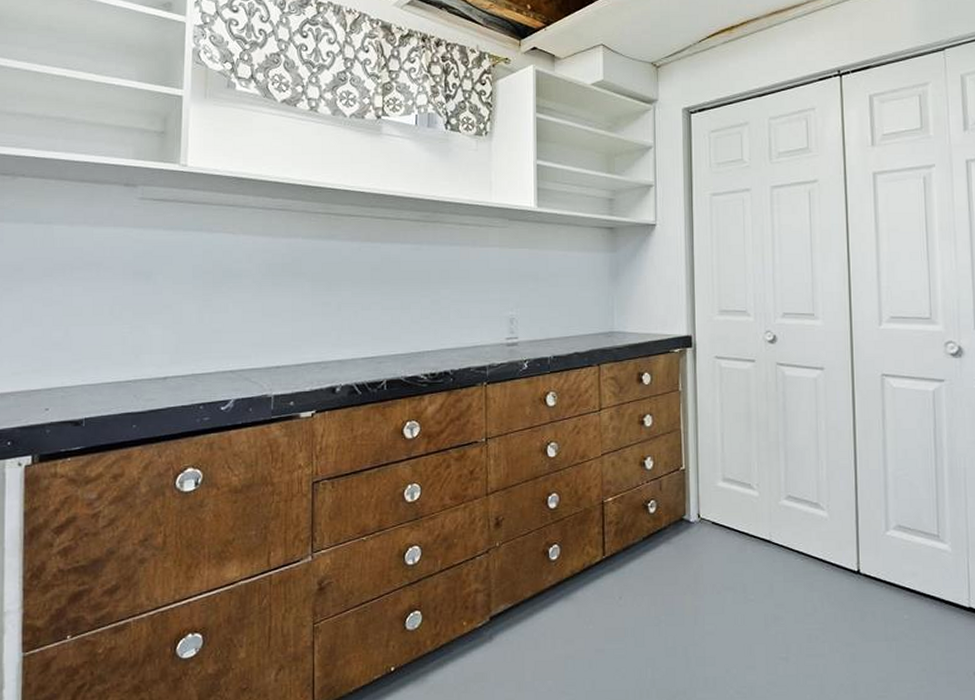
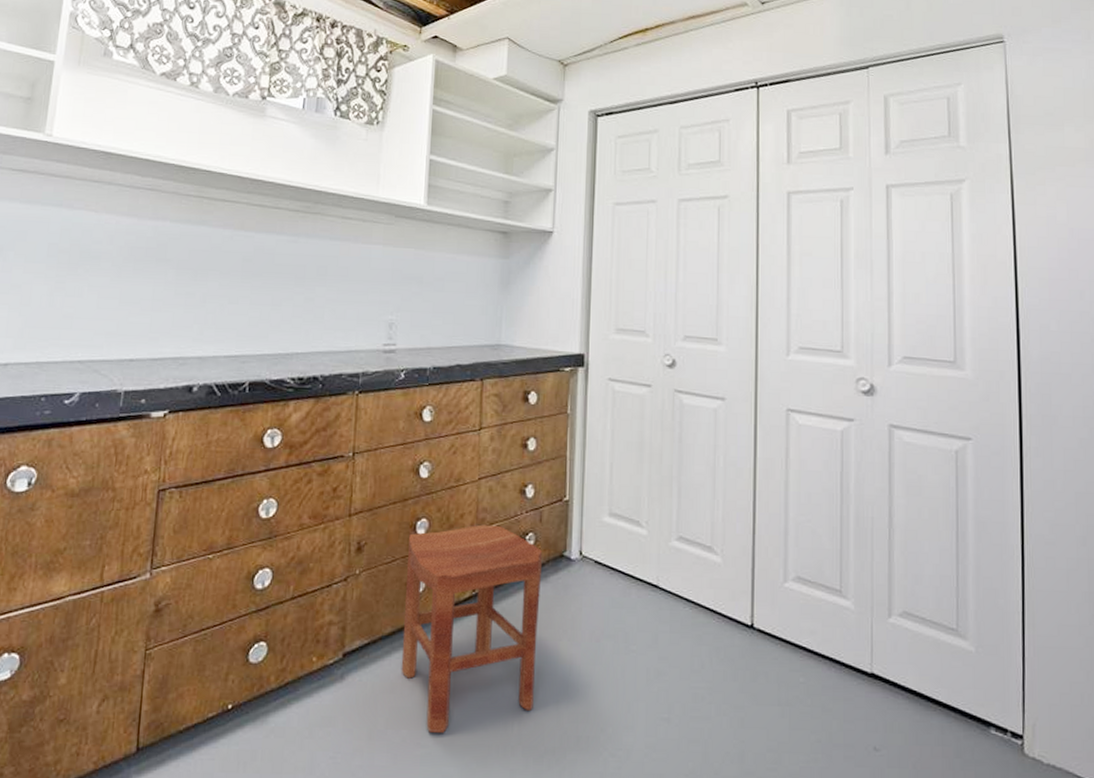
stool: none [542,495,665,682] -> present [401,524,543,733]

